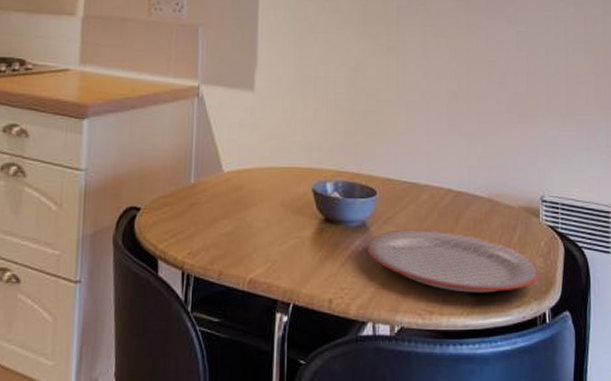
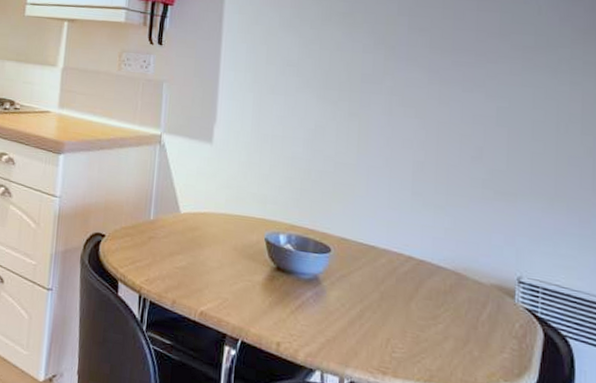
plate: present [367,229,540,293] -> none [318,288,512,367]

